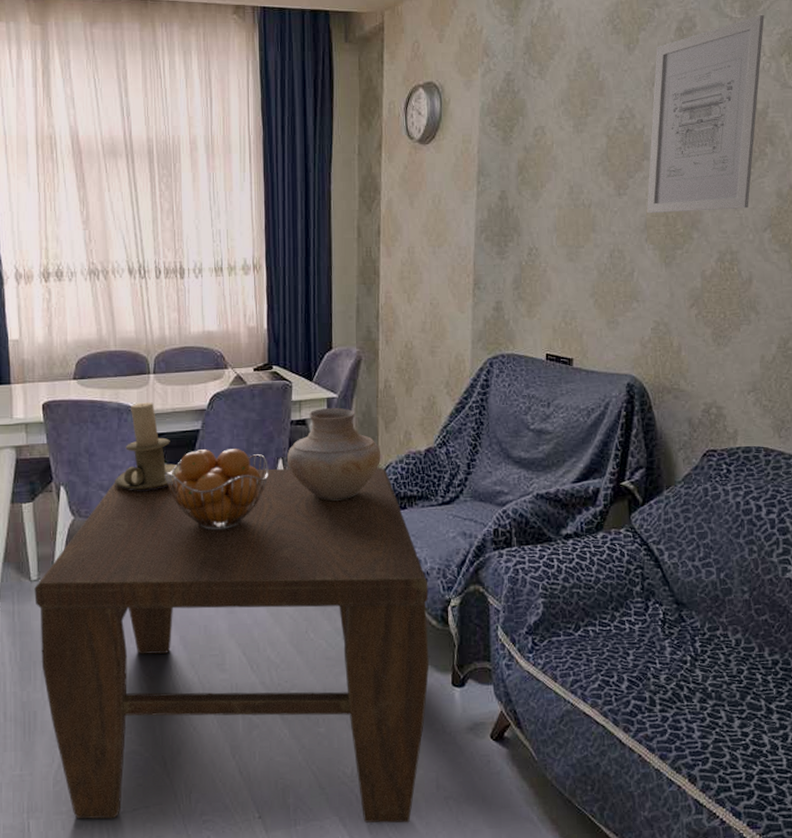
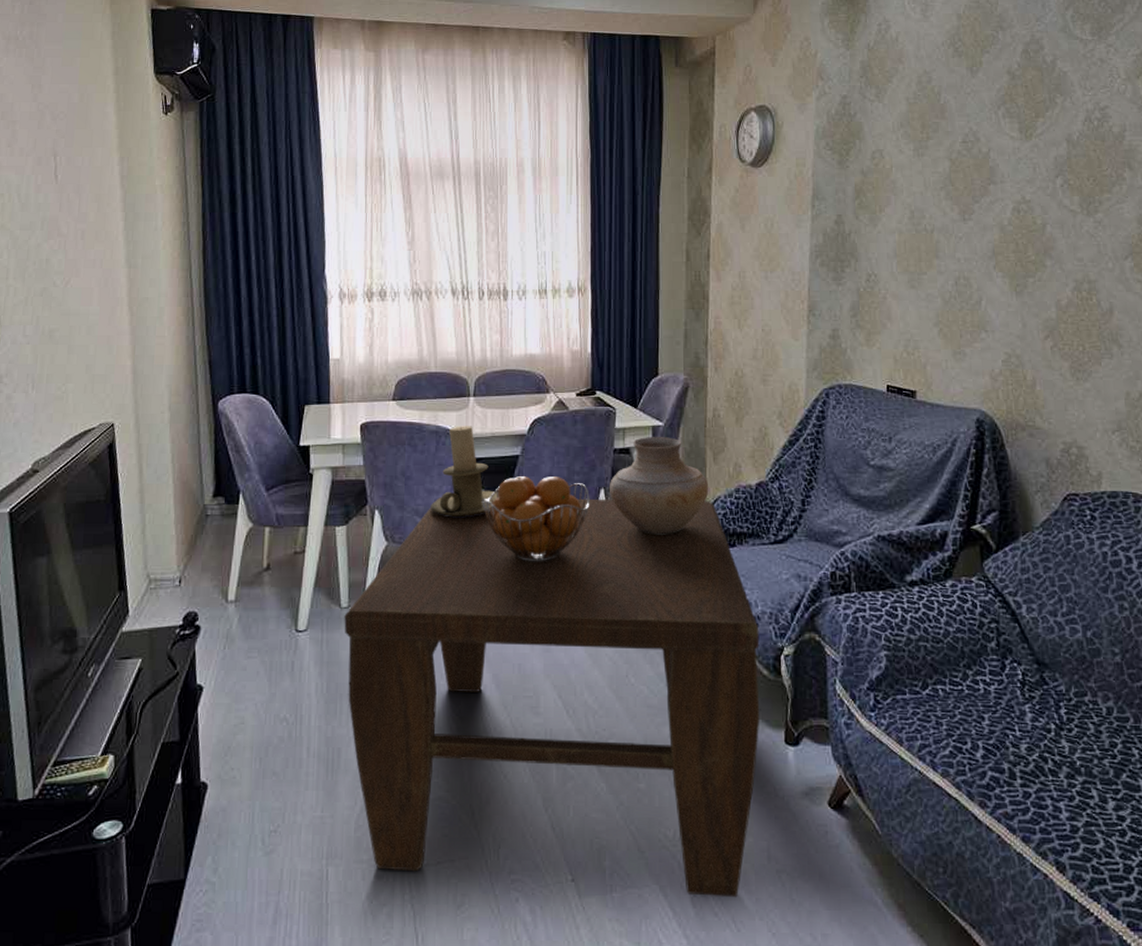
wall art: present [646,15,765,214] -> none [994,37,1118,240]

